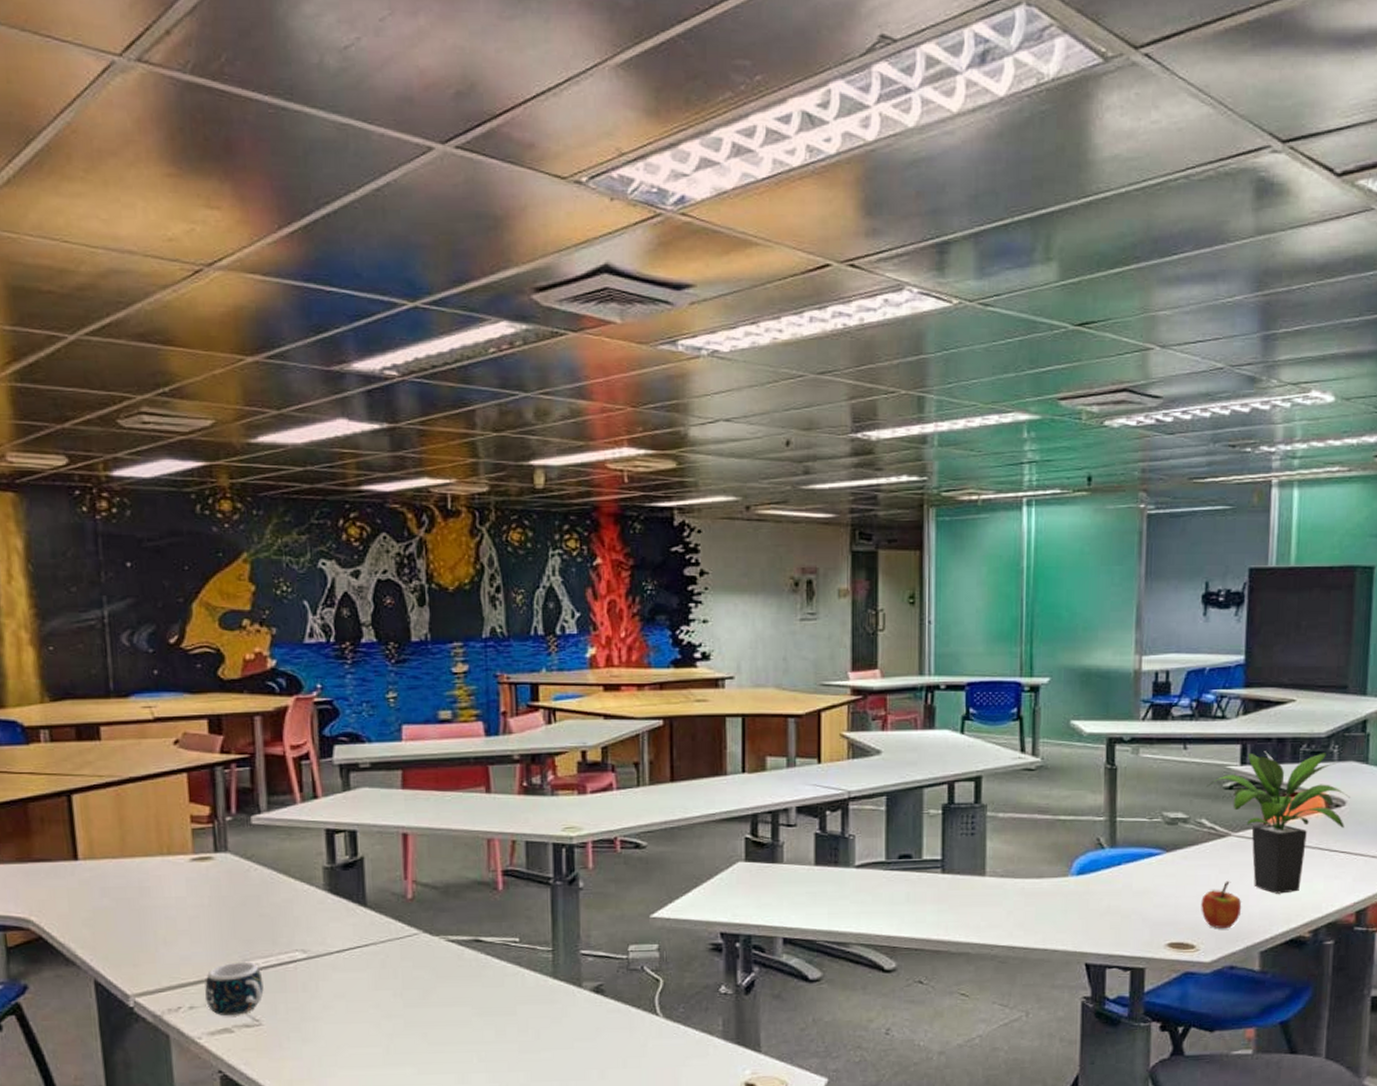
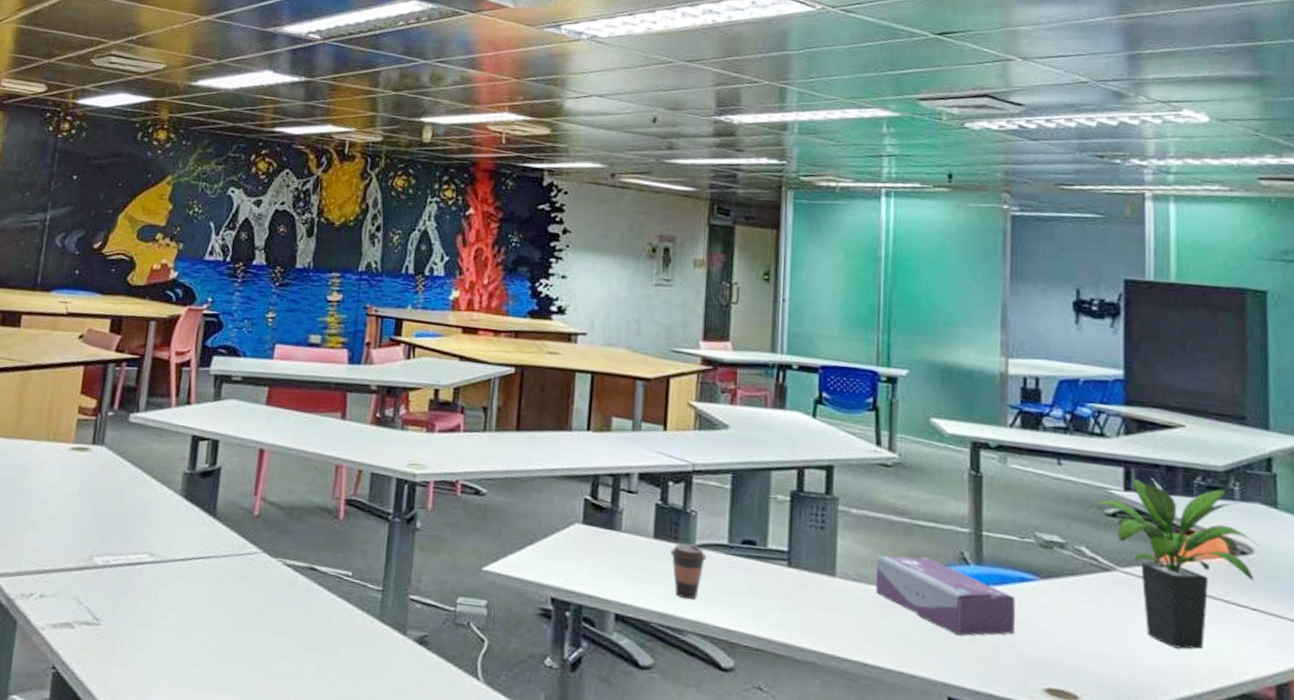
mug: present [205,961,264,1016] -> none [56,555,111,611]
coffee cup: none [832,866,866,916] -> present [670,543,707,600]
tissue box: none [1021,846,1144,911] -> present [875,555,1015,636]
apple: present [1201,882,1242,928] -> none [1084,624,1133,681]

